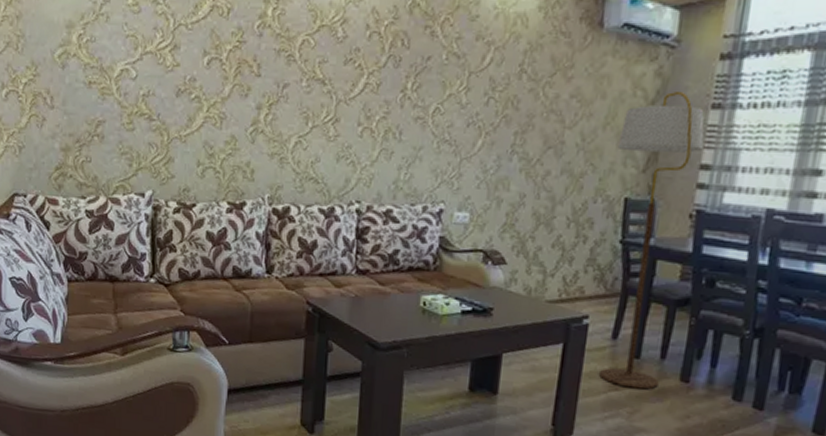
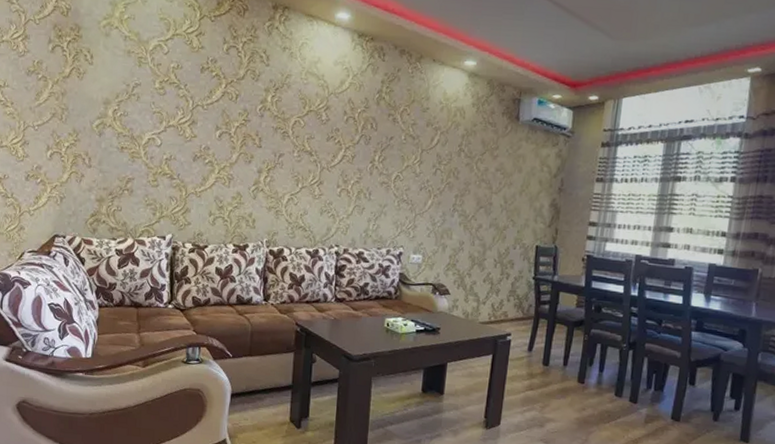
floor lamp: present [598,92,705,390] -> none [518,169,592,389]

